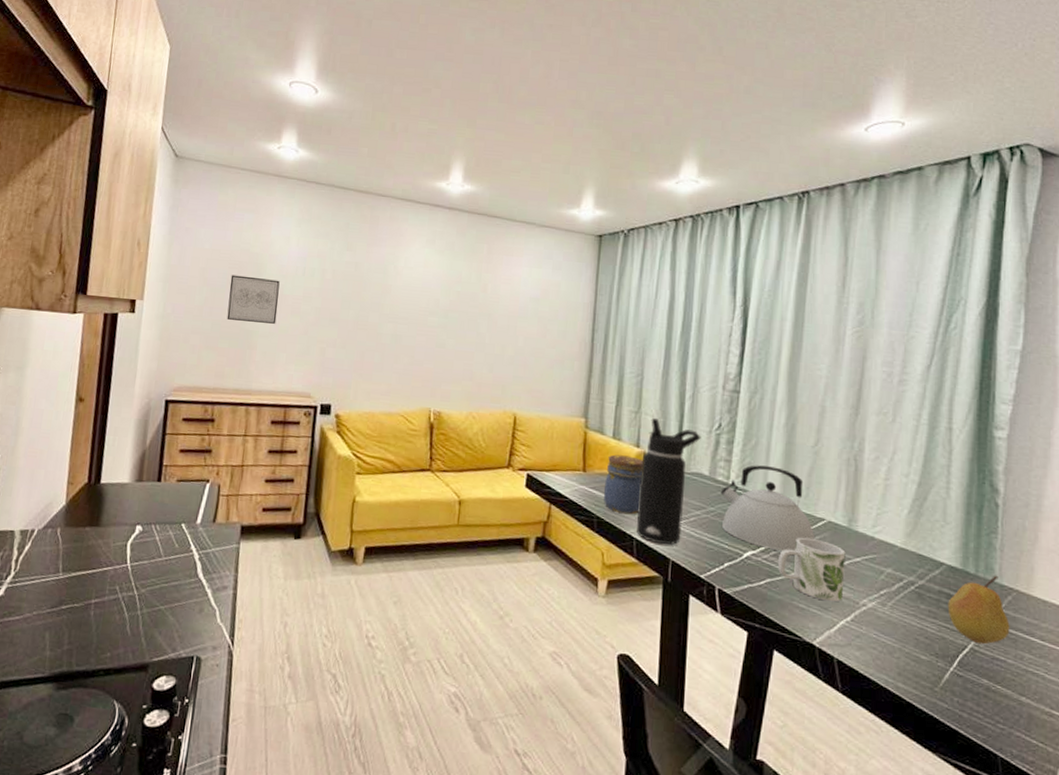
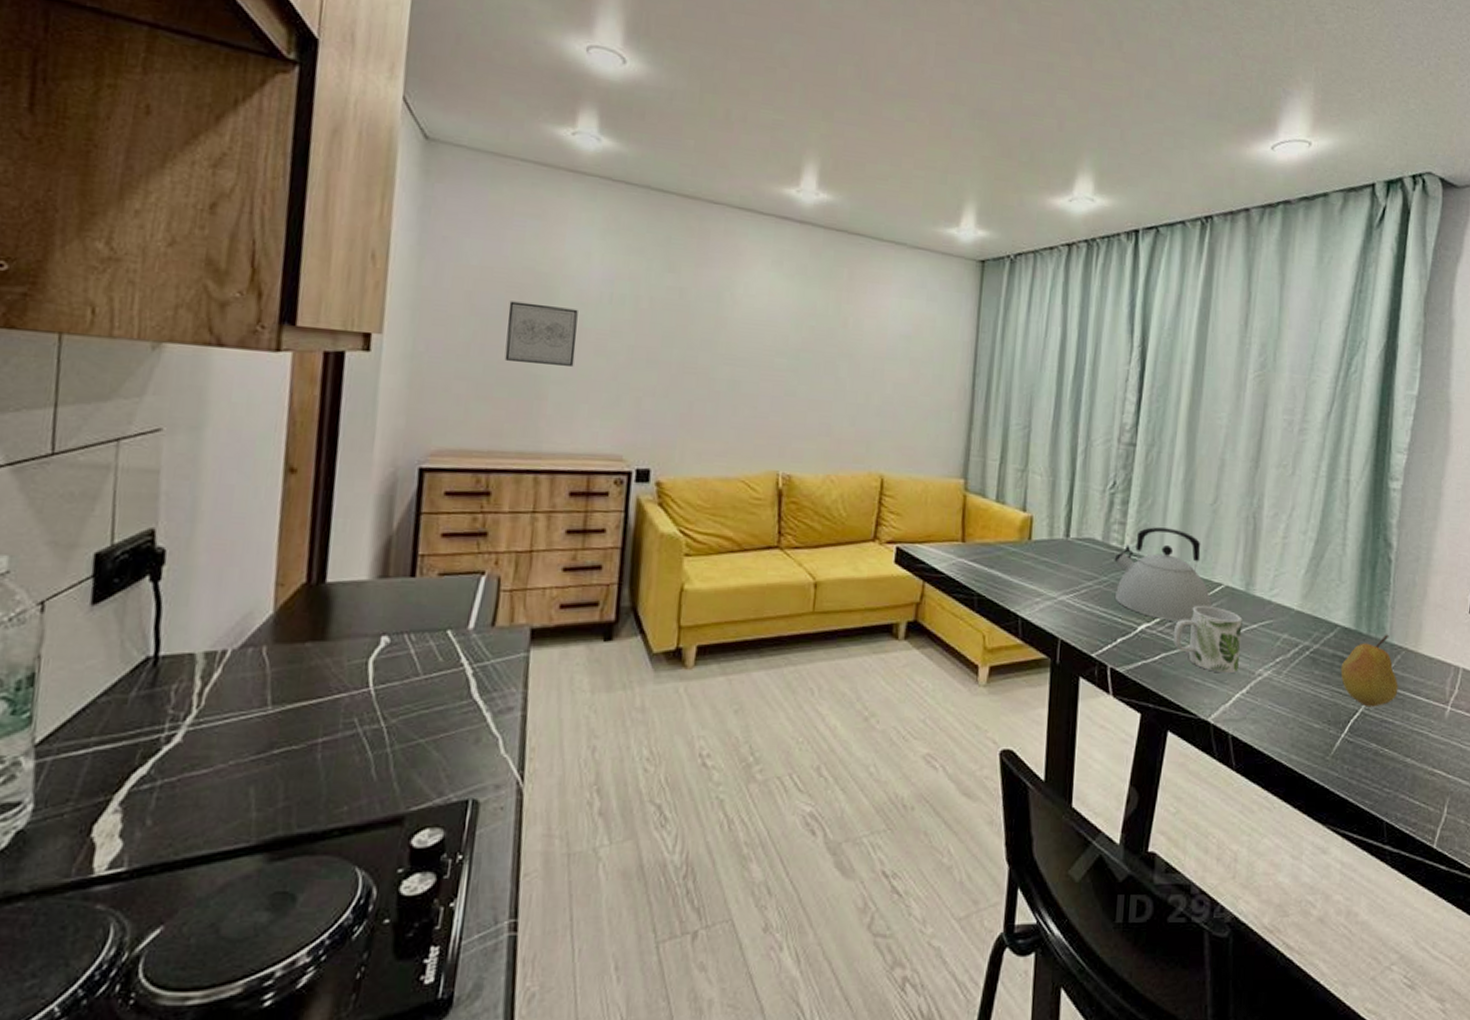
jar: present [604,454,643,515] -> none [985,520,1030,590]
water bottle: present [637,417,701,545] -> none [1022,476,1094,622]

